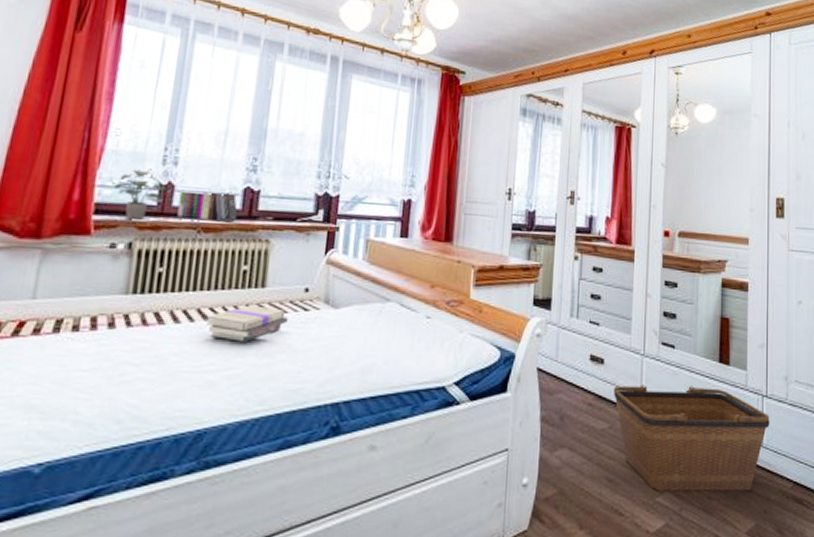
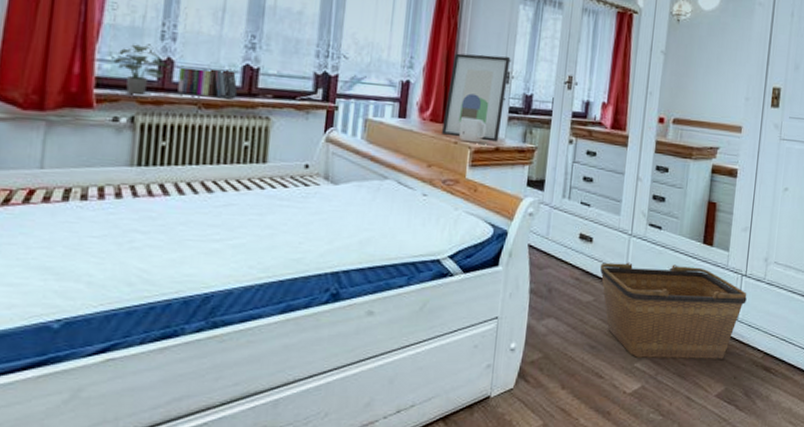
books: present [206,305,288,344] -> none [210,179,289,216]
picture frame: none [445,171,512,260] -> present [442,53,511,142]
mug: none [461,235,490,262] -> present [458,116,487,143]

